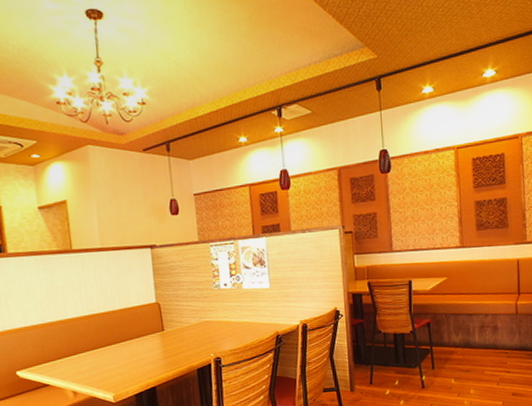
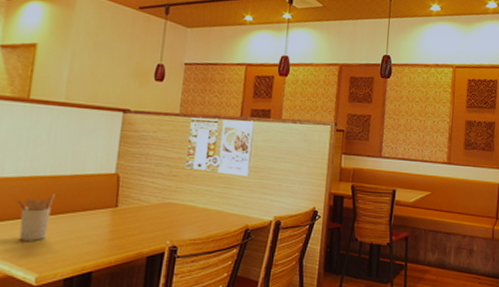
utensil holder: none [83,326,113,368] -> present [16,194,57,241]

